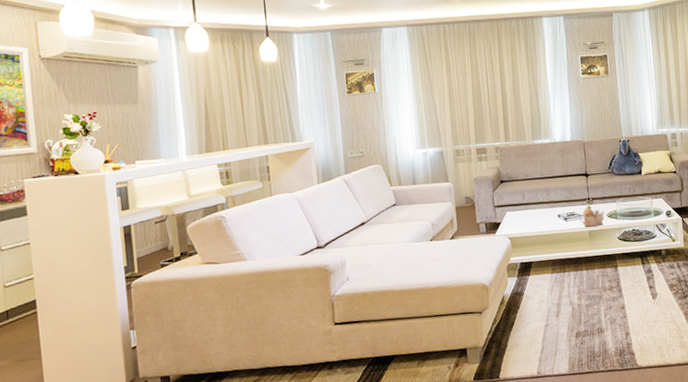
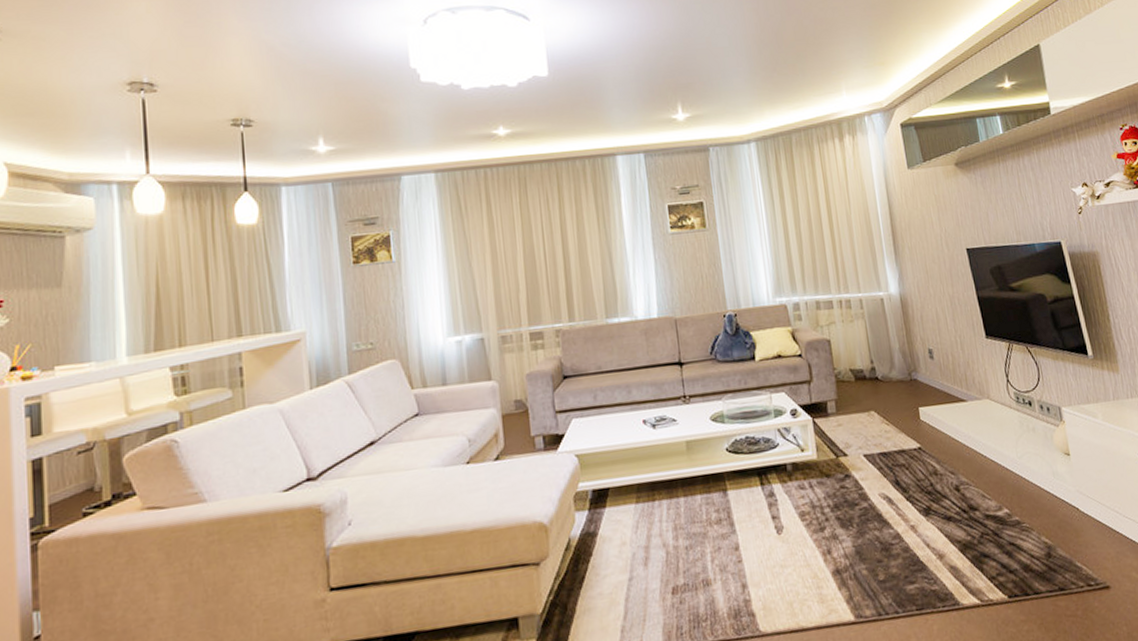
teapot: present [579,205,605,227] -> none [671,405,707,436]

